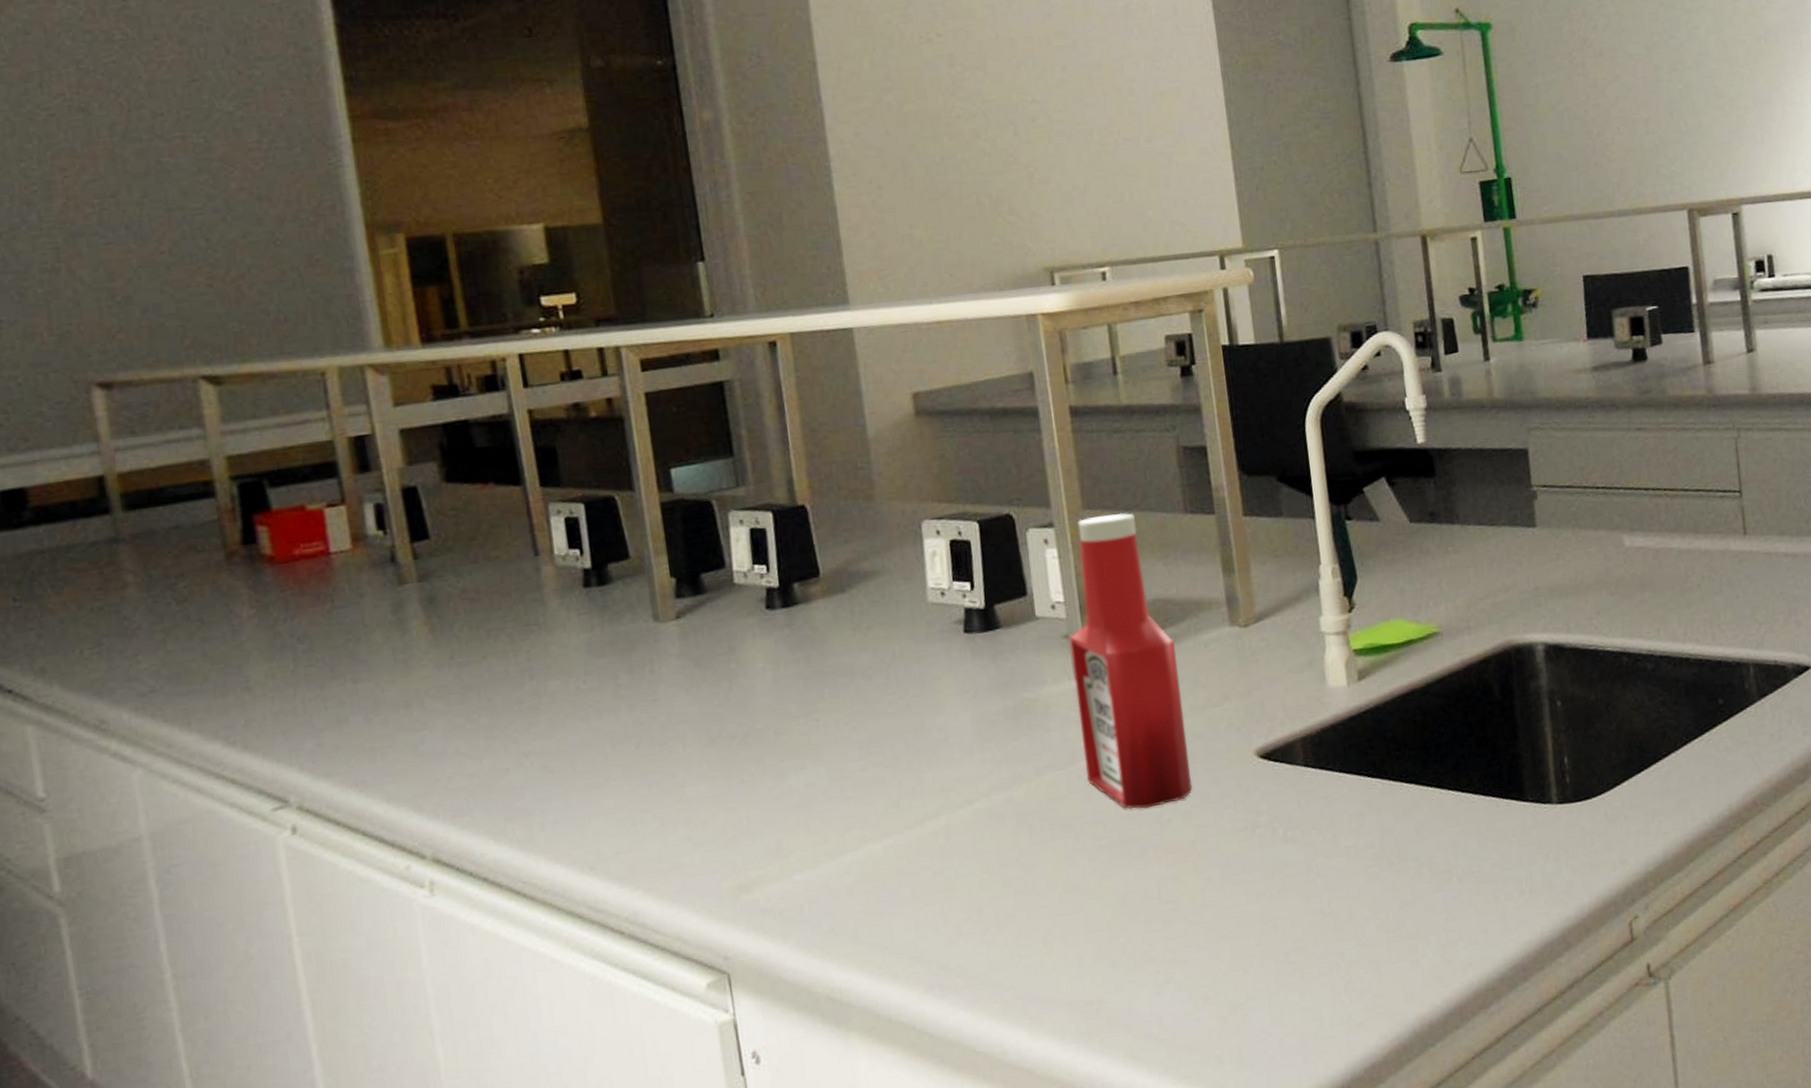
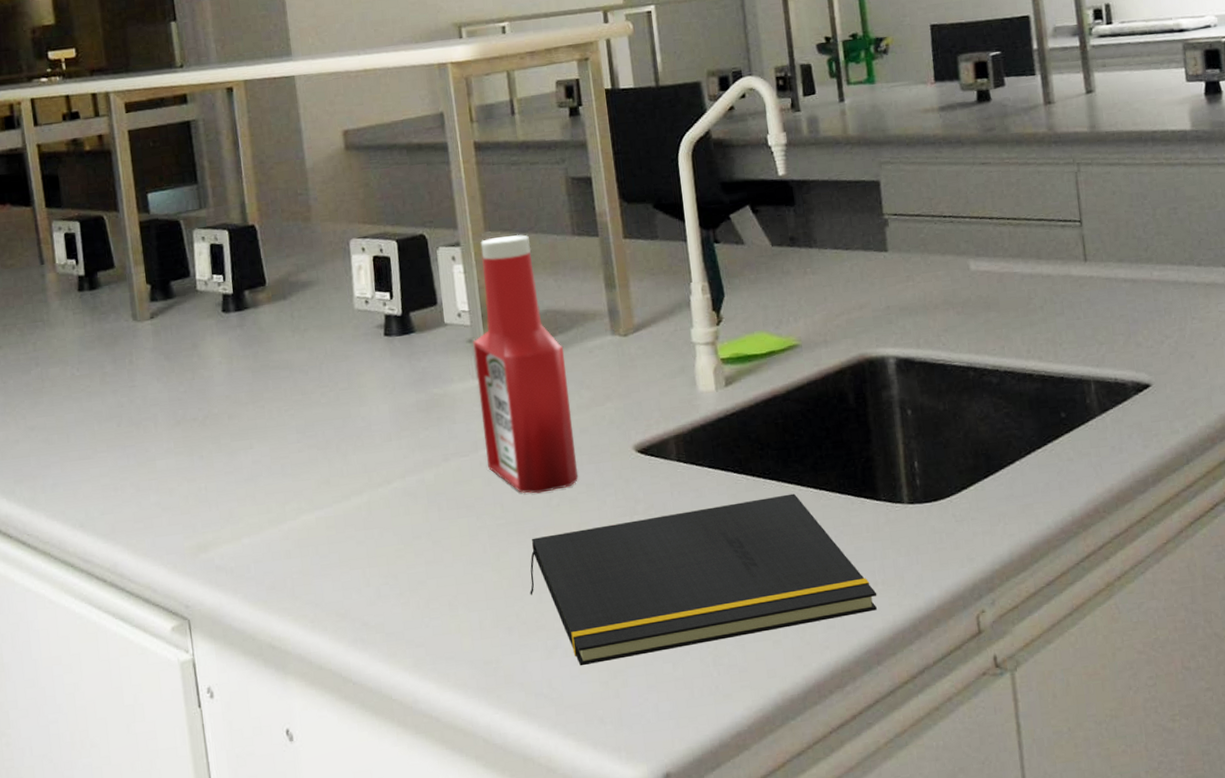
notepad: none [1137,797,1524,1002] -> present [530,493,878,666]

